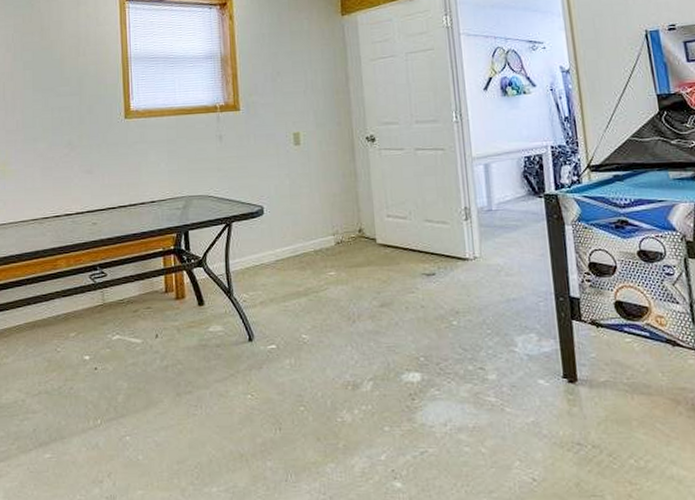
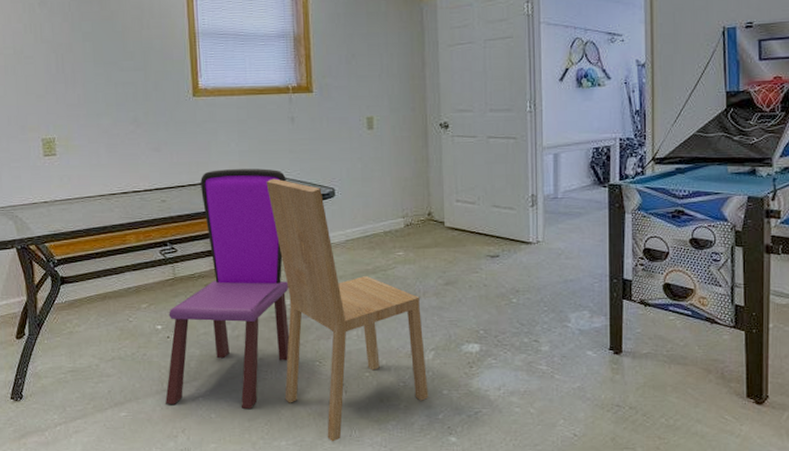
dining chair: none [91,188,220,449] -> present [165,168,290,409]
dining chair: none [195,197,369,488] -> present [266,178,429,442]

